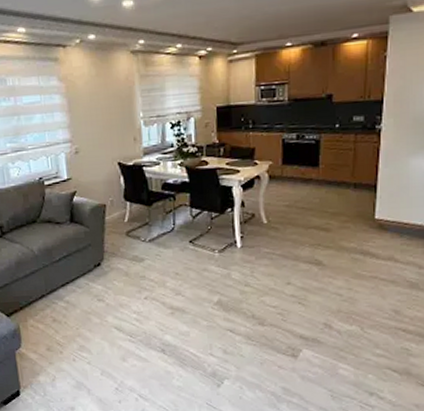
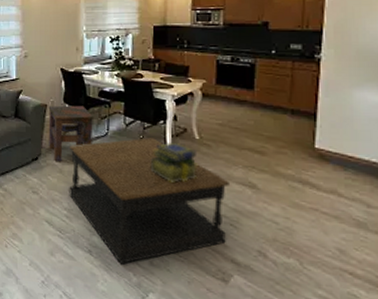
side table: none [107,201,159,264] -> present [48,105,95,161]
coffee table: none [134,227,297,358] -> present [69,138,229,264]
stack of books: none [219,229,266,270] -> present [150,142,198,182]

